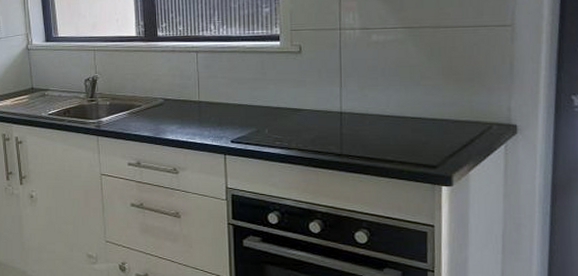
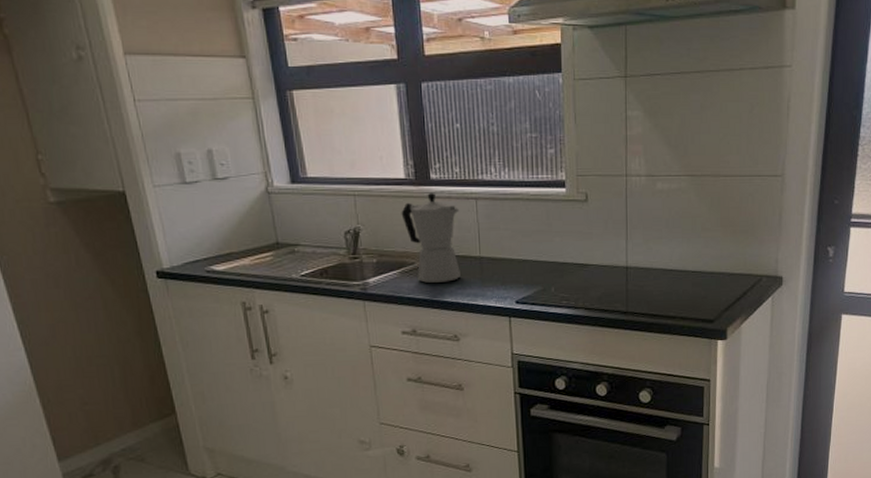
moka pot: none [132,47,181,122] -> present [401,192,461,283]

